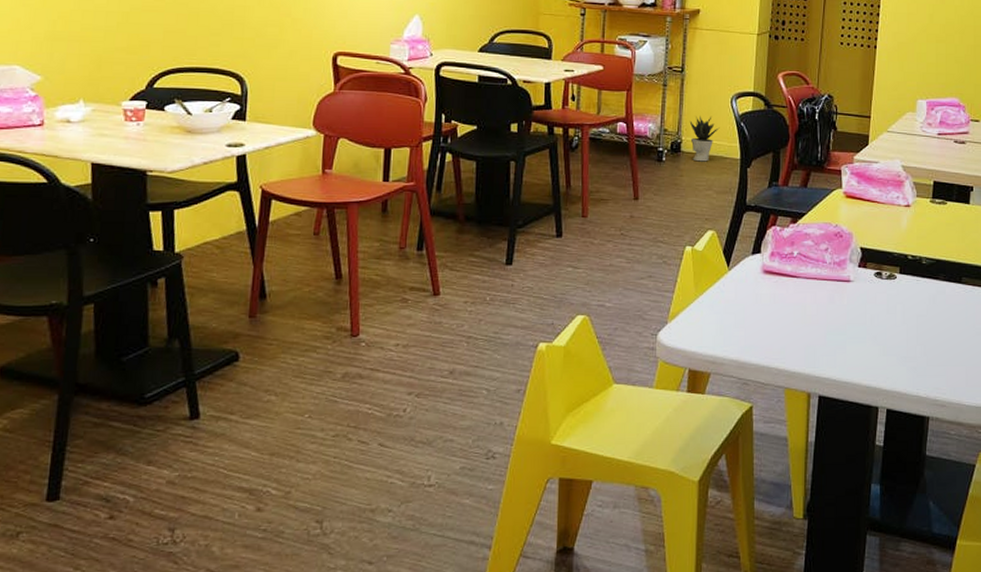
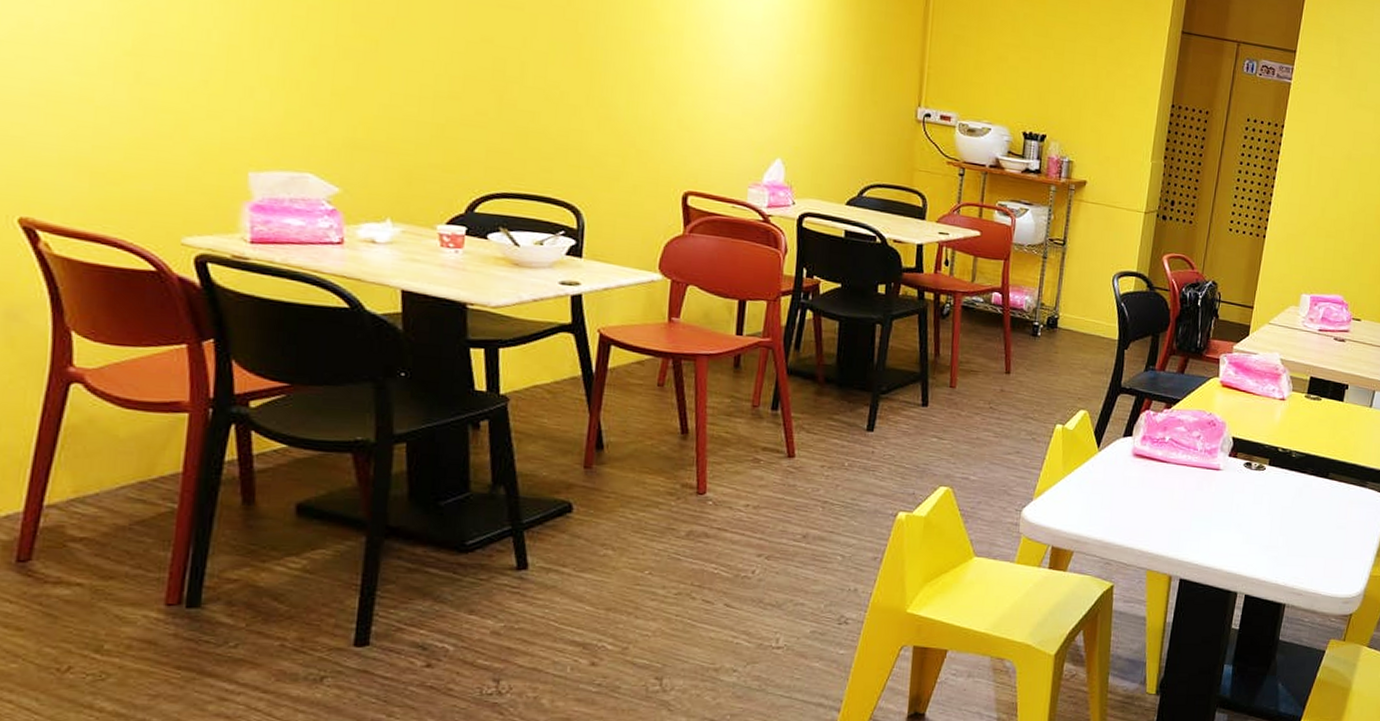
potted plant: present [689,115,720,162] -> none [1068,292,1099,340]

